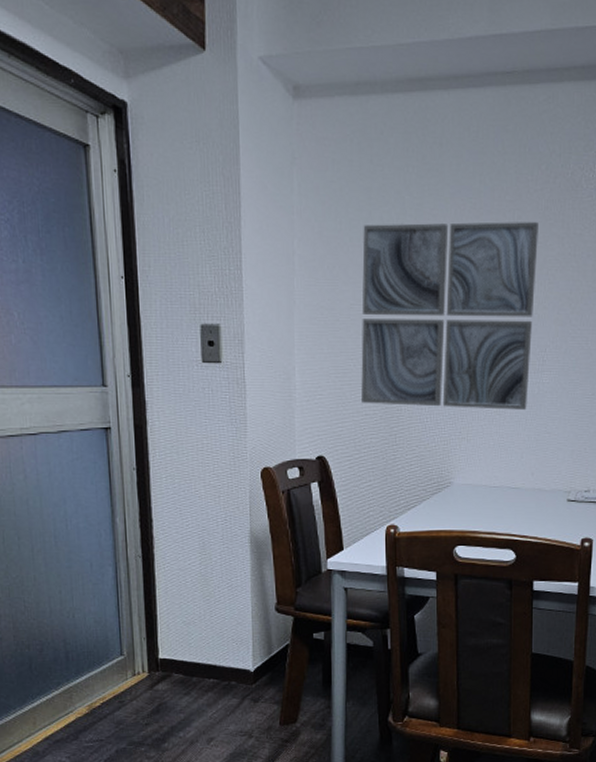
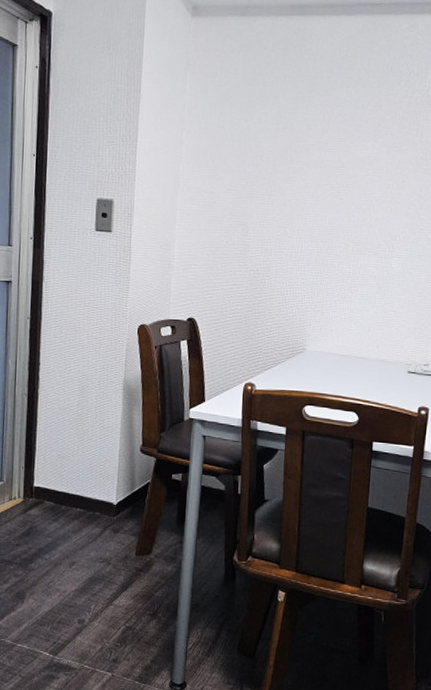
wall art: present [361,222,538,410] -> none [231,123,396,290]

